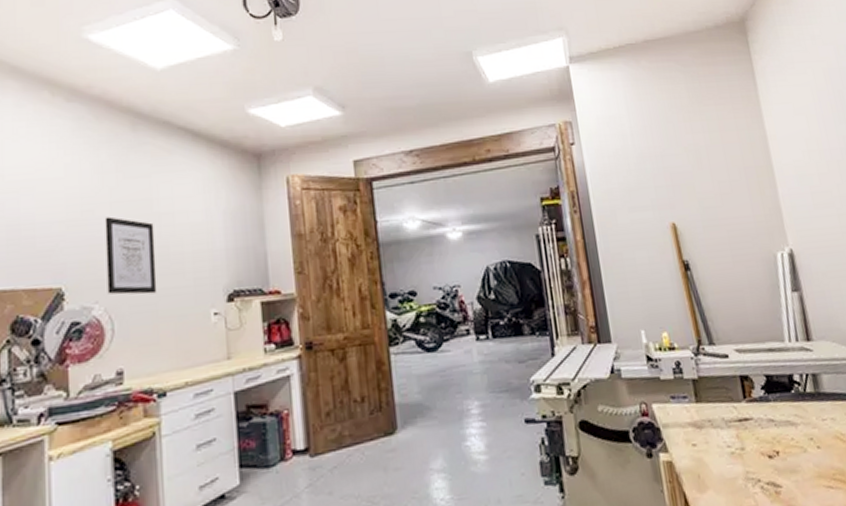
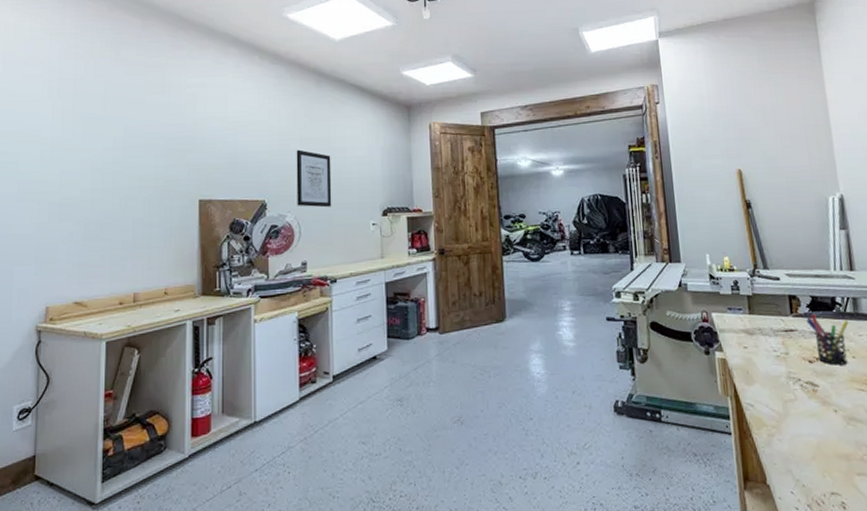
pen holder: none [761,397,812,459] -> present [806,314,849,365]

